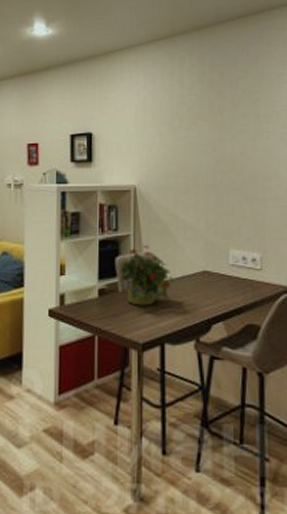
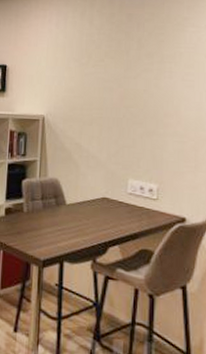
potted plant: present [120,244,175,306] -> none [26,170,76,226]

